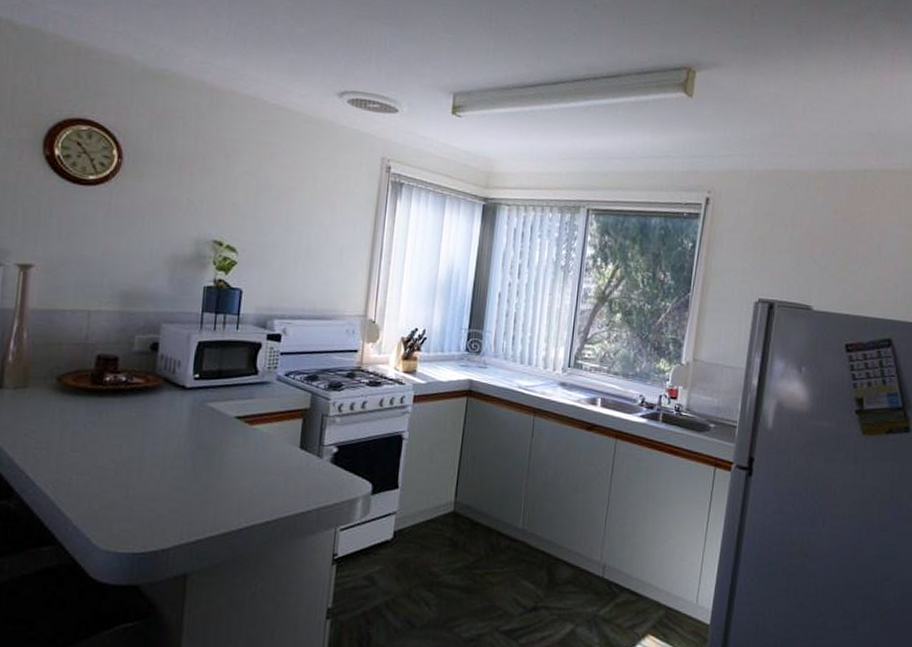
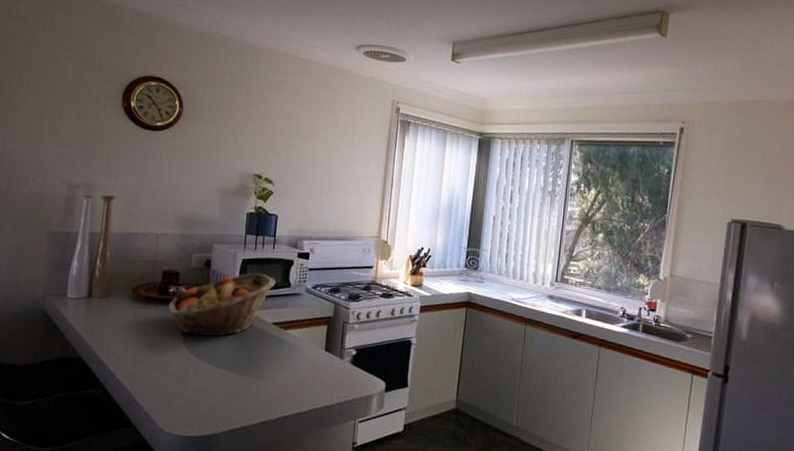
fruit basket: none [104,357,240,435] -> present [168,272,276,337]

